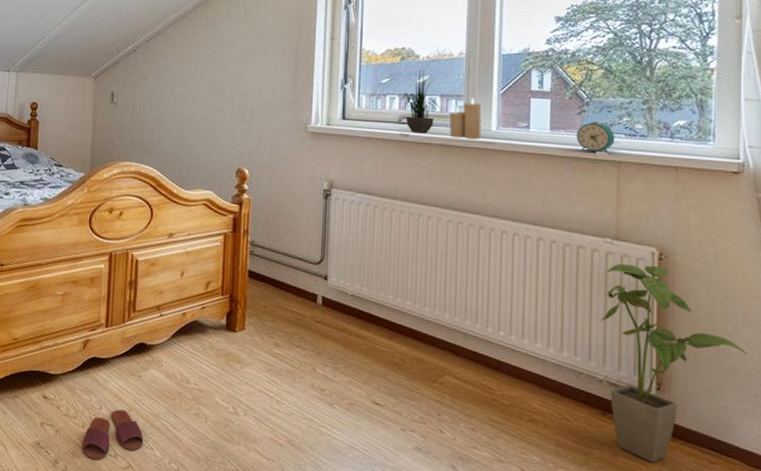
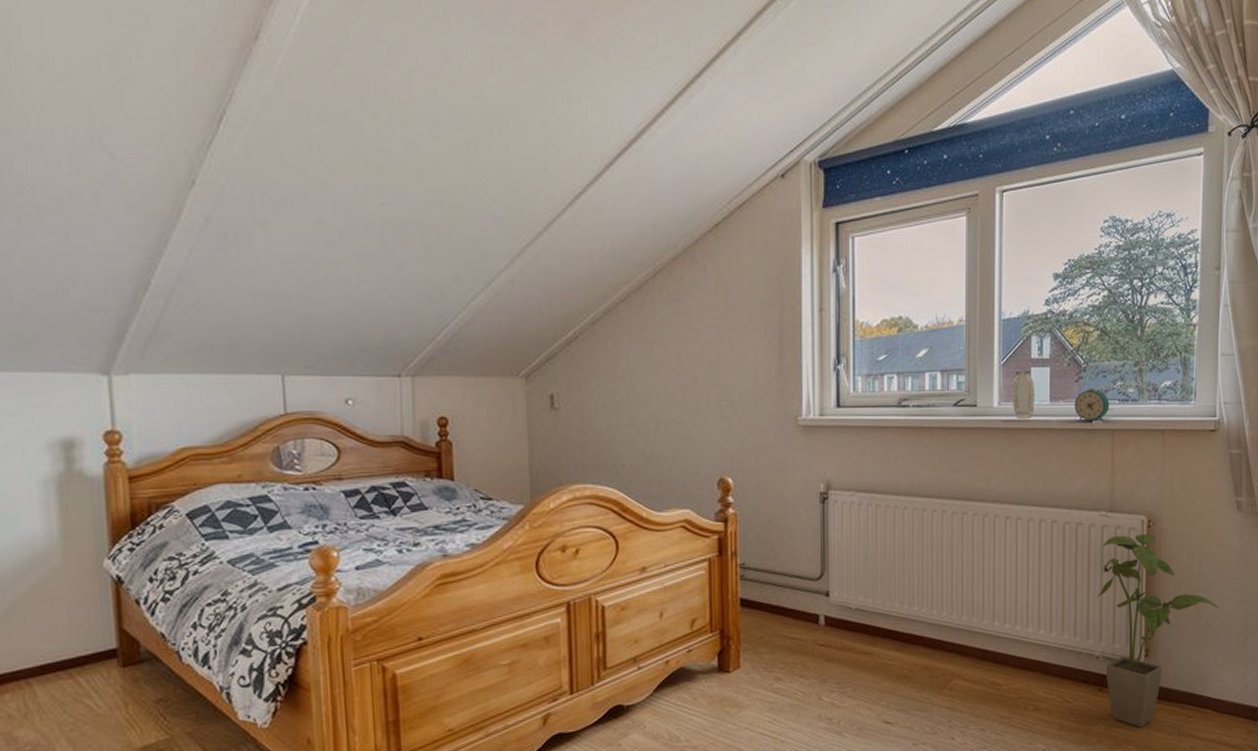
potted plant: present [399,70,441,134] -> none [898,342,942,417]
candle: present [449,98,482,140] -> none [950,371,983,420]
vase: none [510,100,534,145] -> present [1012,370,1035,420]

